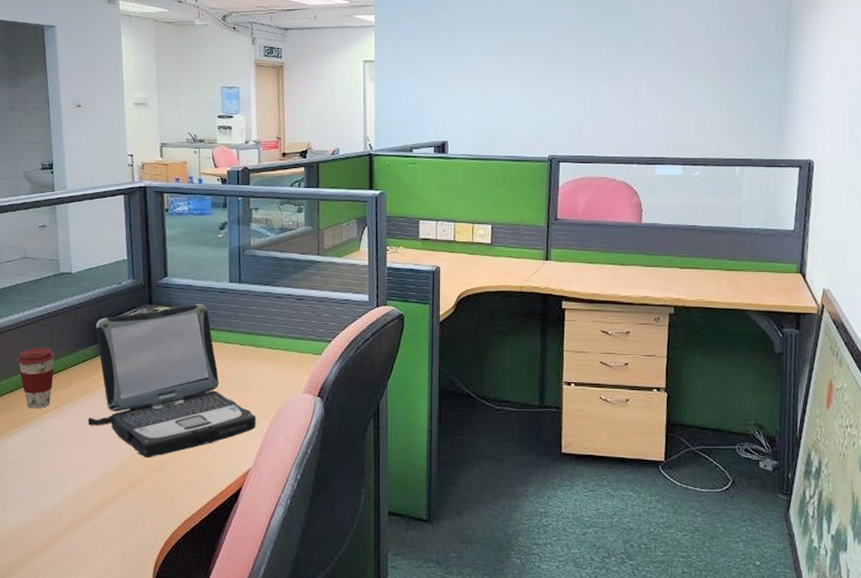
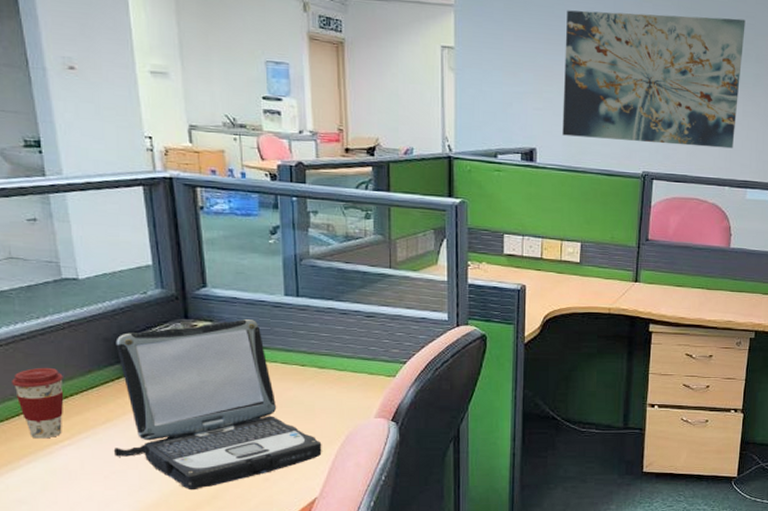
wall art: none [471,8,645,129] -> present [562,10,746,149]

